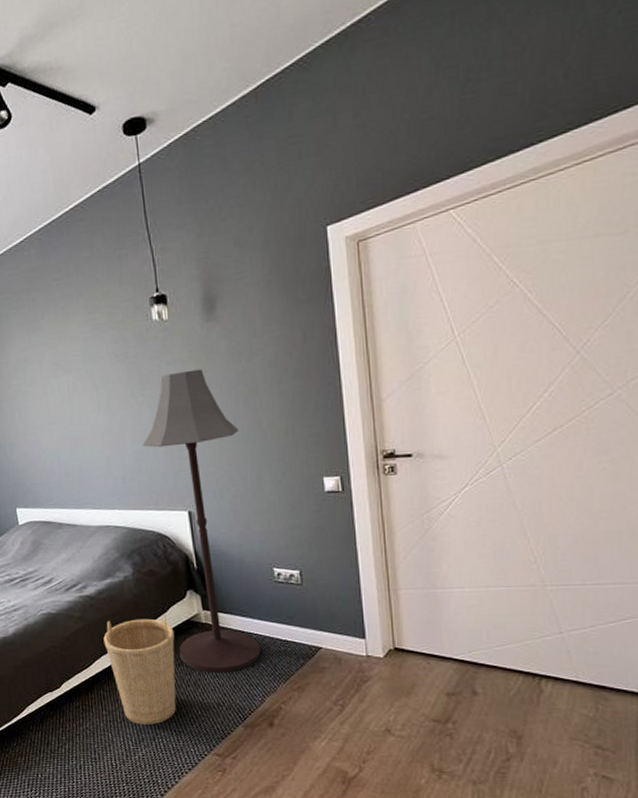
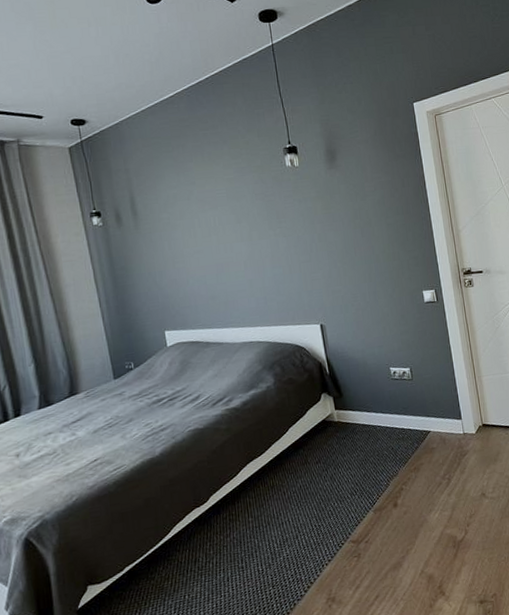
basket: present [103,615,177,725] -> none [248,418,316,526]
floor lamp: present [142,369,260,673] -> none [280,206,384,467]

